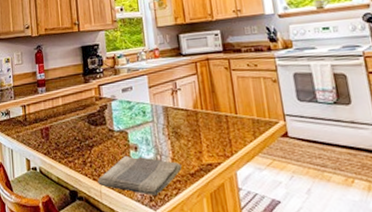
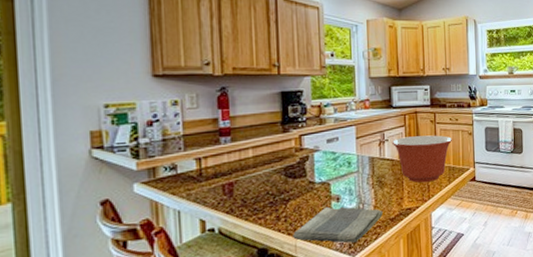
mixing bowl: none [184,83,254,137] -> present [391,135,453,183]

